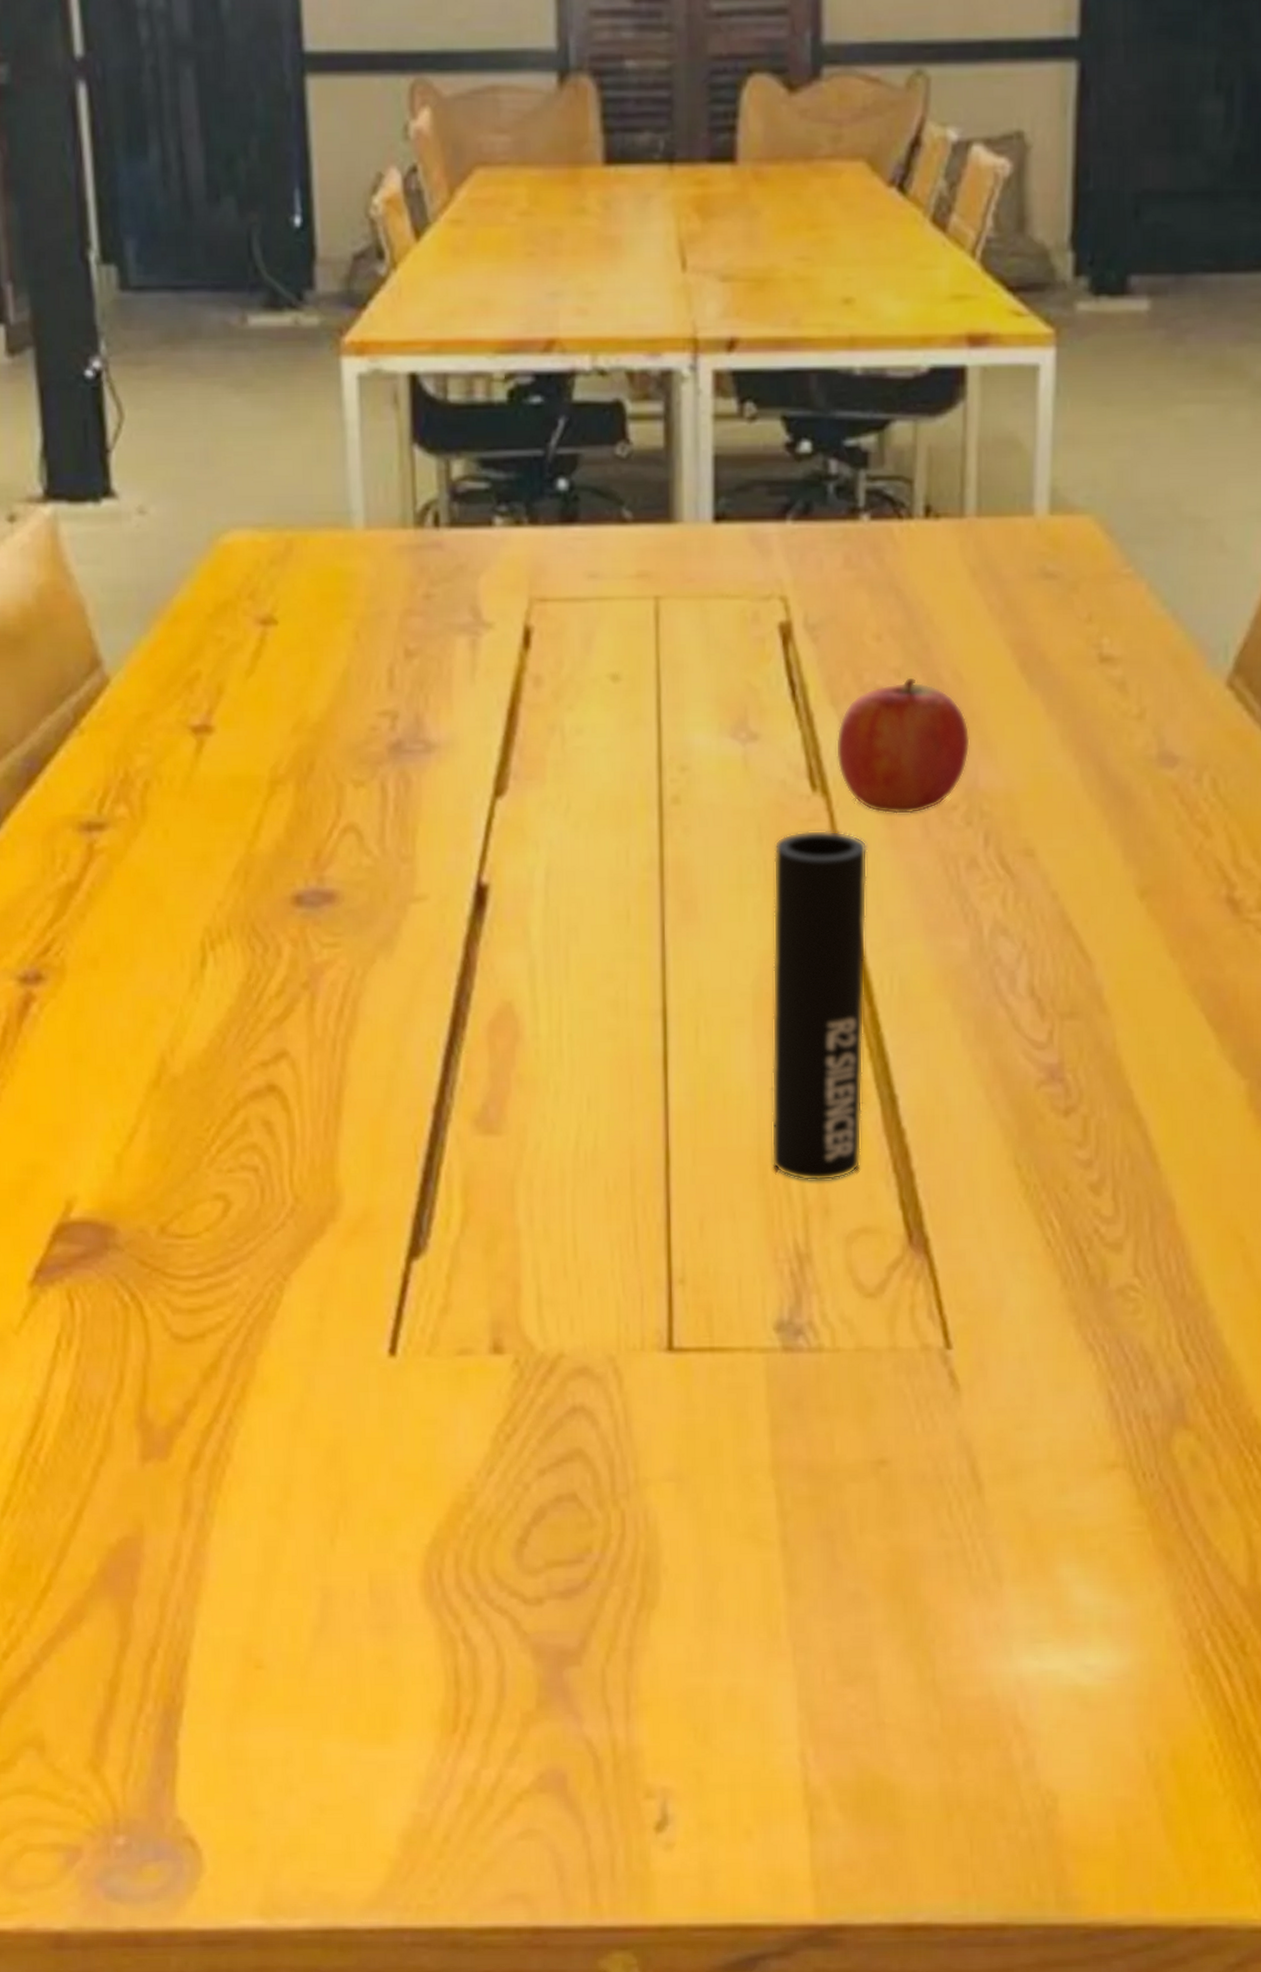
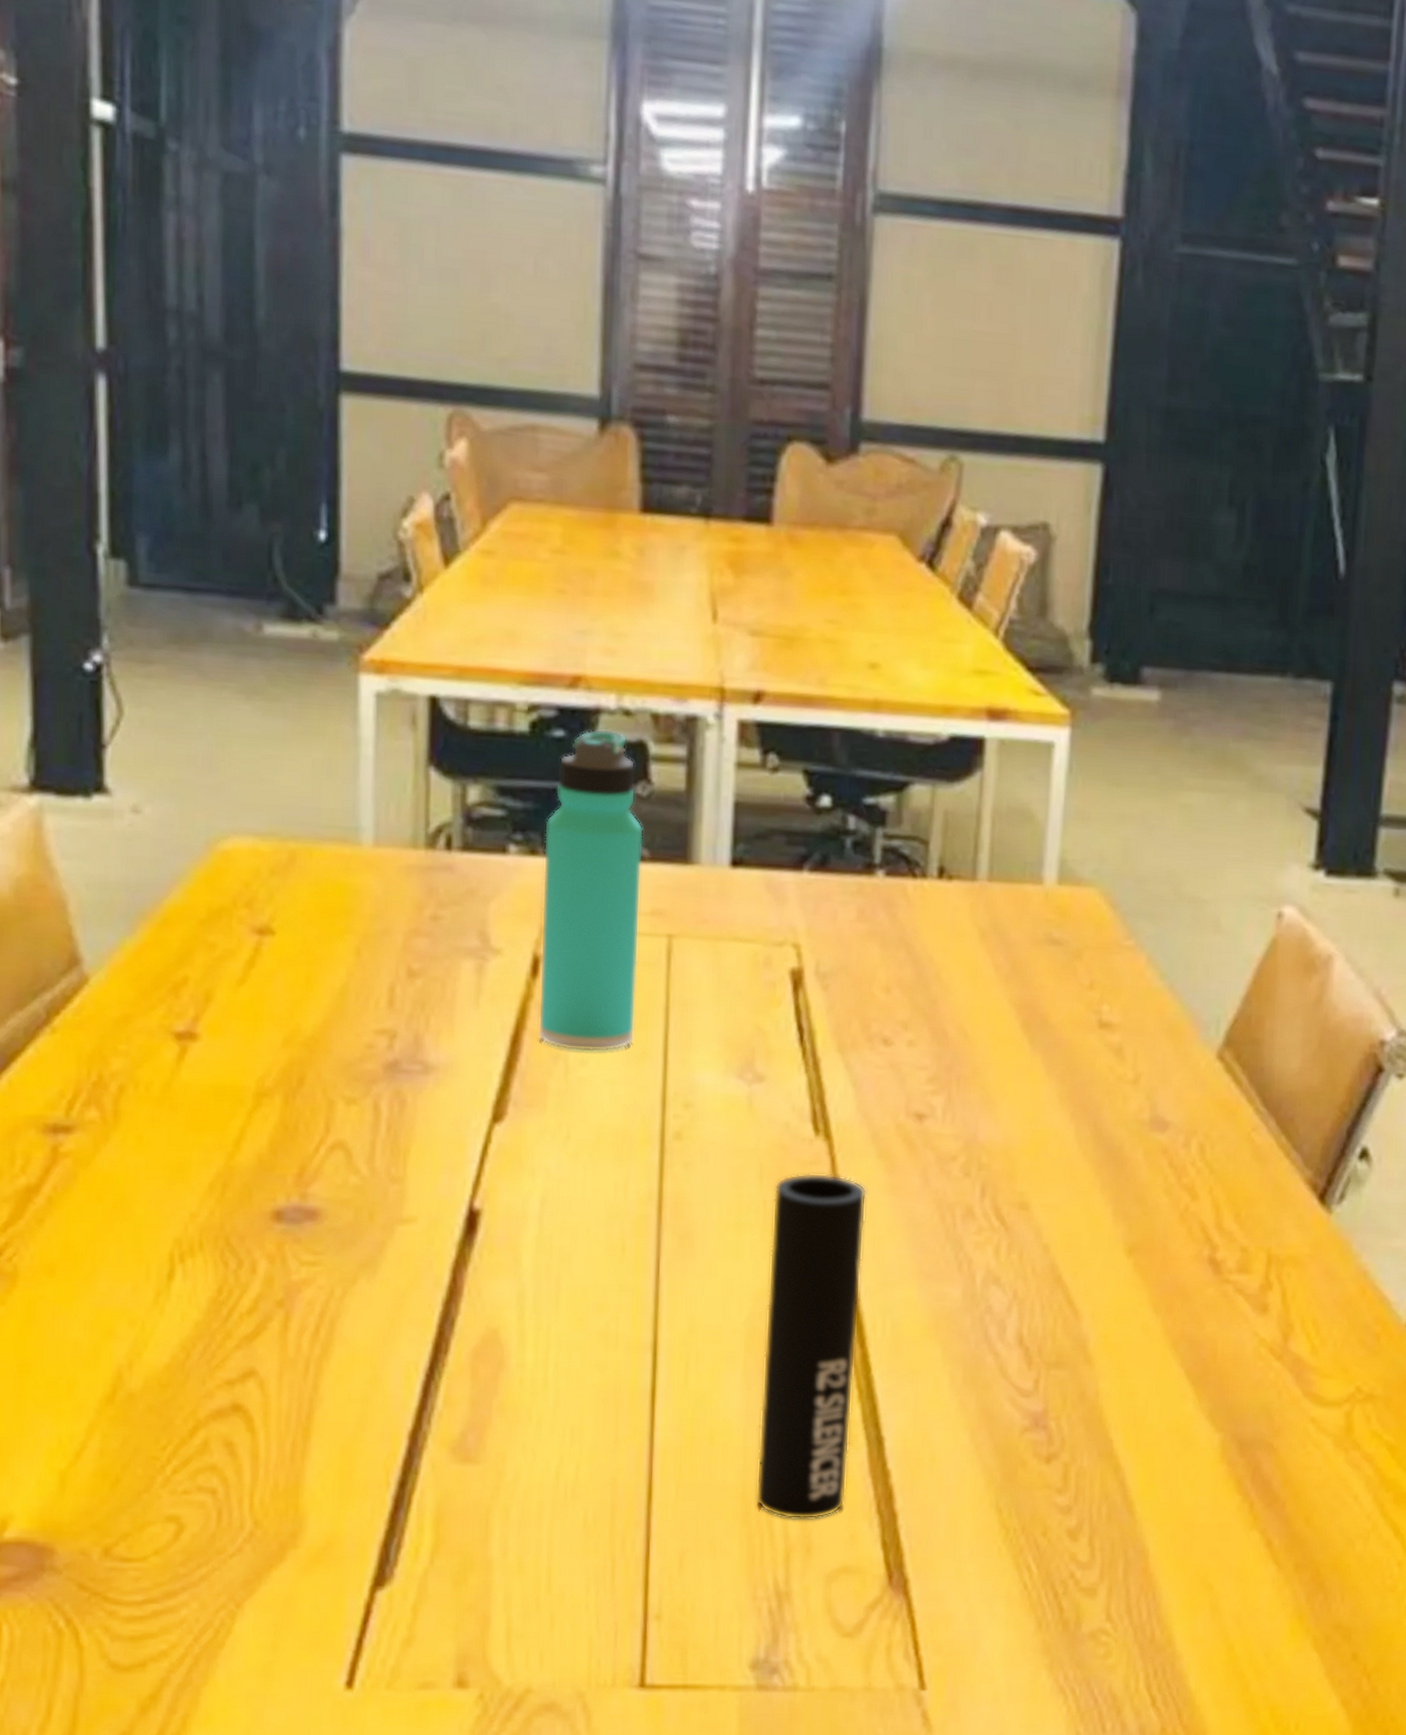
thermos bottle: none [528,392,628,721] -> present [537,729,643,1052]
fruit: present [836,677,970,814] -> none [841,1030,972,1162]

